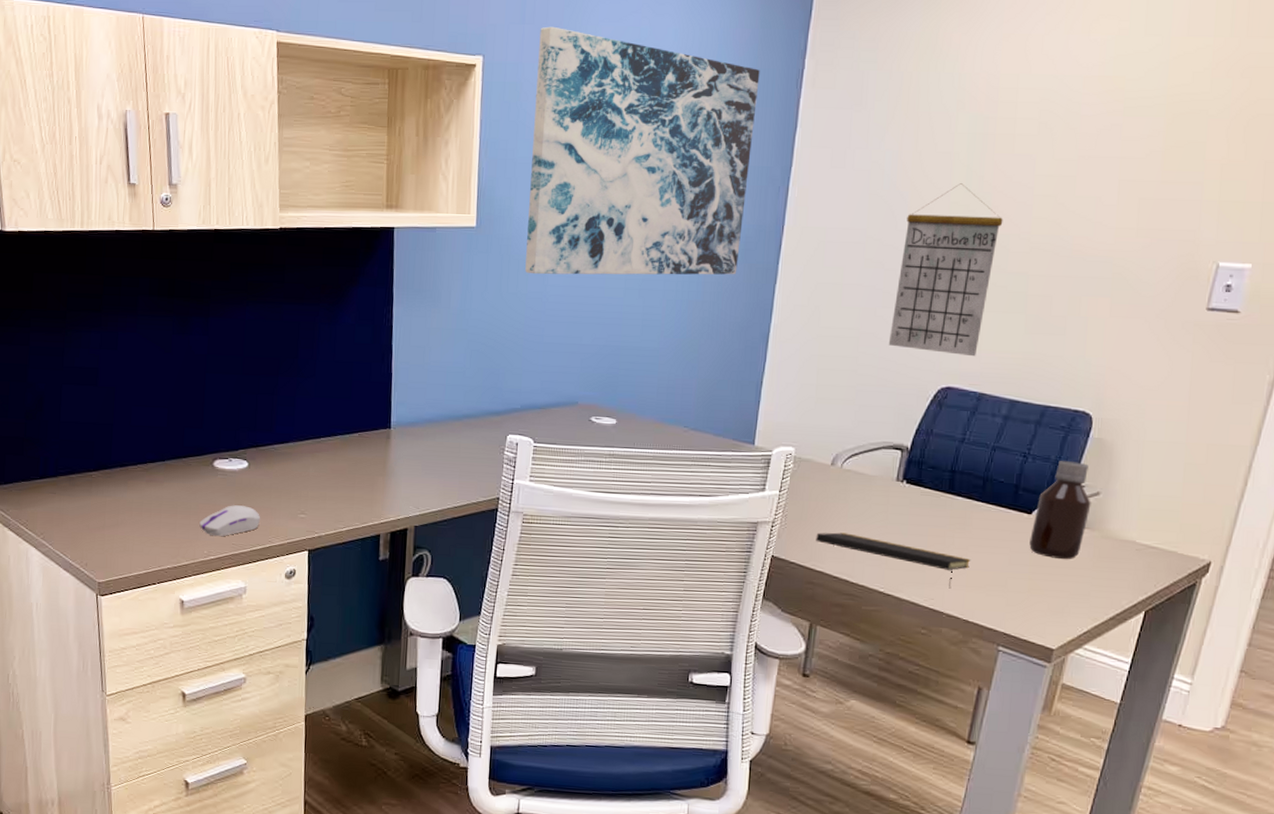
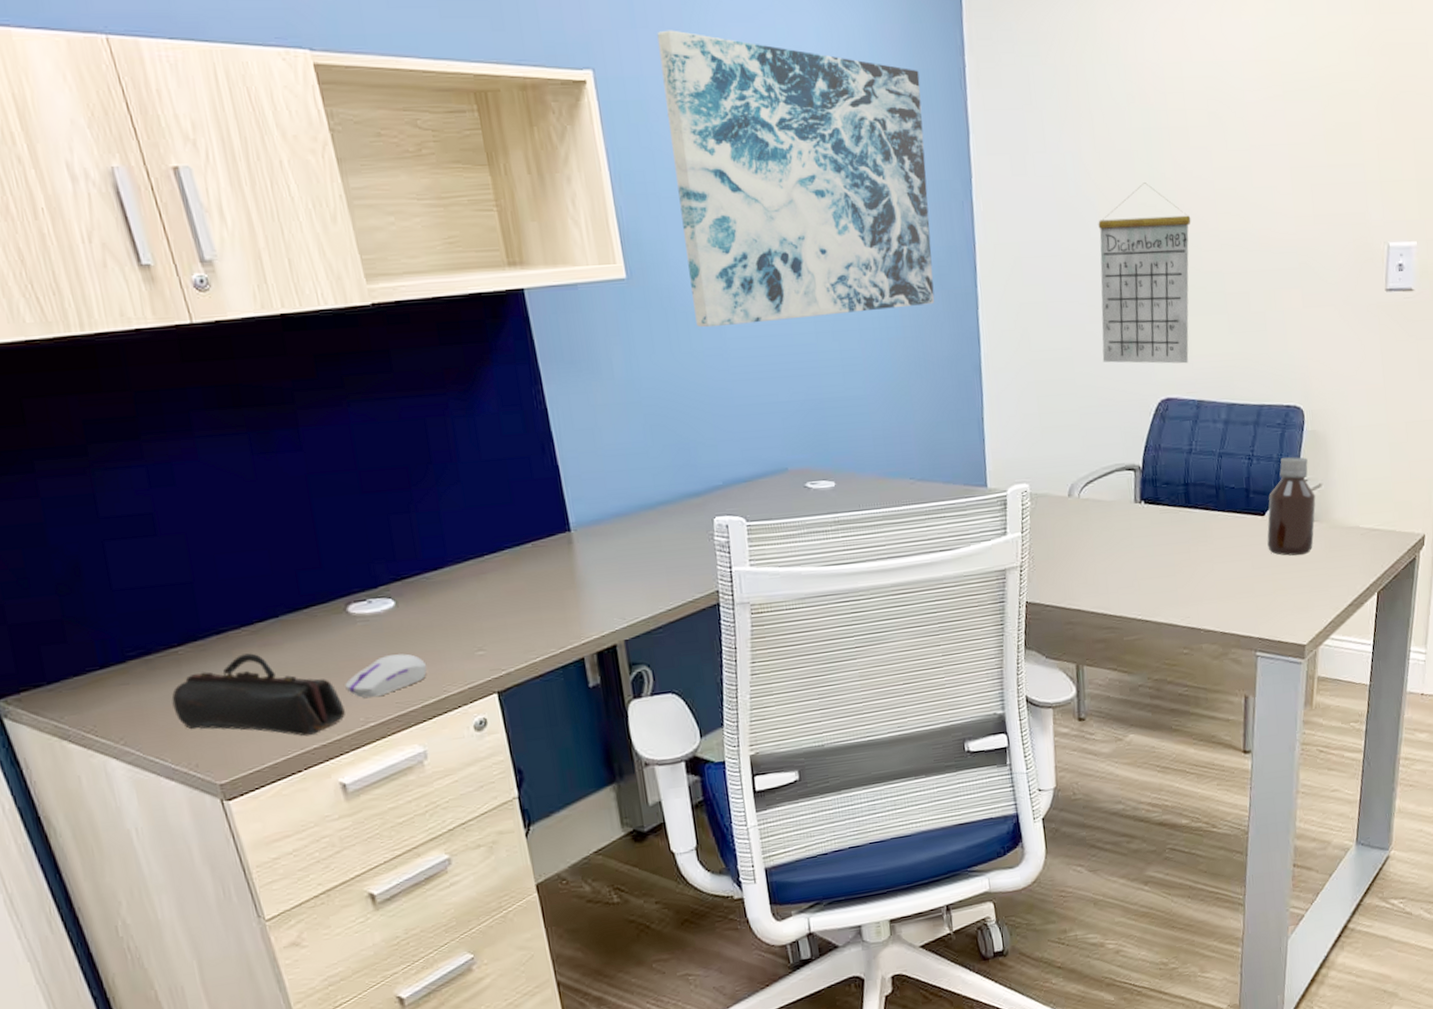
pencil case: none [80,485,195,558] -> present [171,653,345,737]
notepad: present [816,532,971,589] -> none [1066,564,1218,604]

